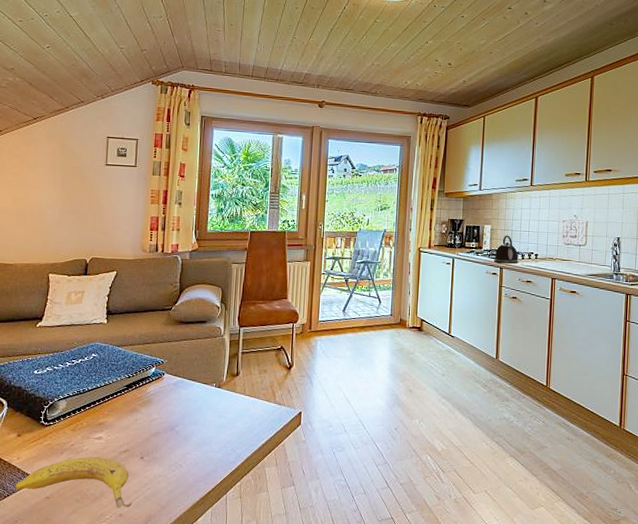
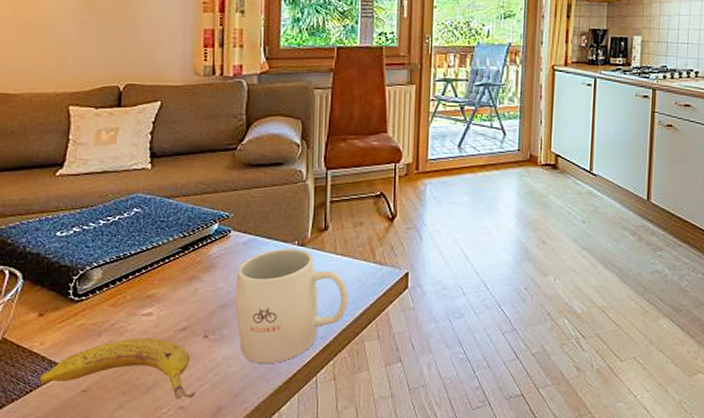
mug: none [165,389,253,483] -> present [235,248,348,364]
kettle: present [494,235,519,264] -> none [645,48,675,84]

